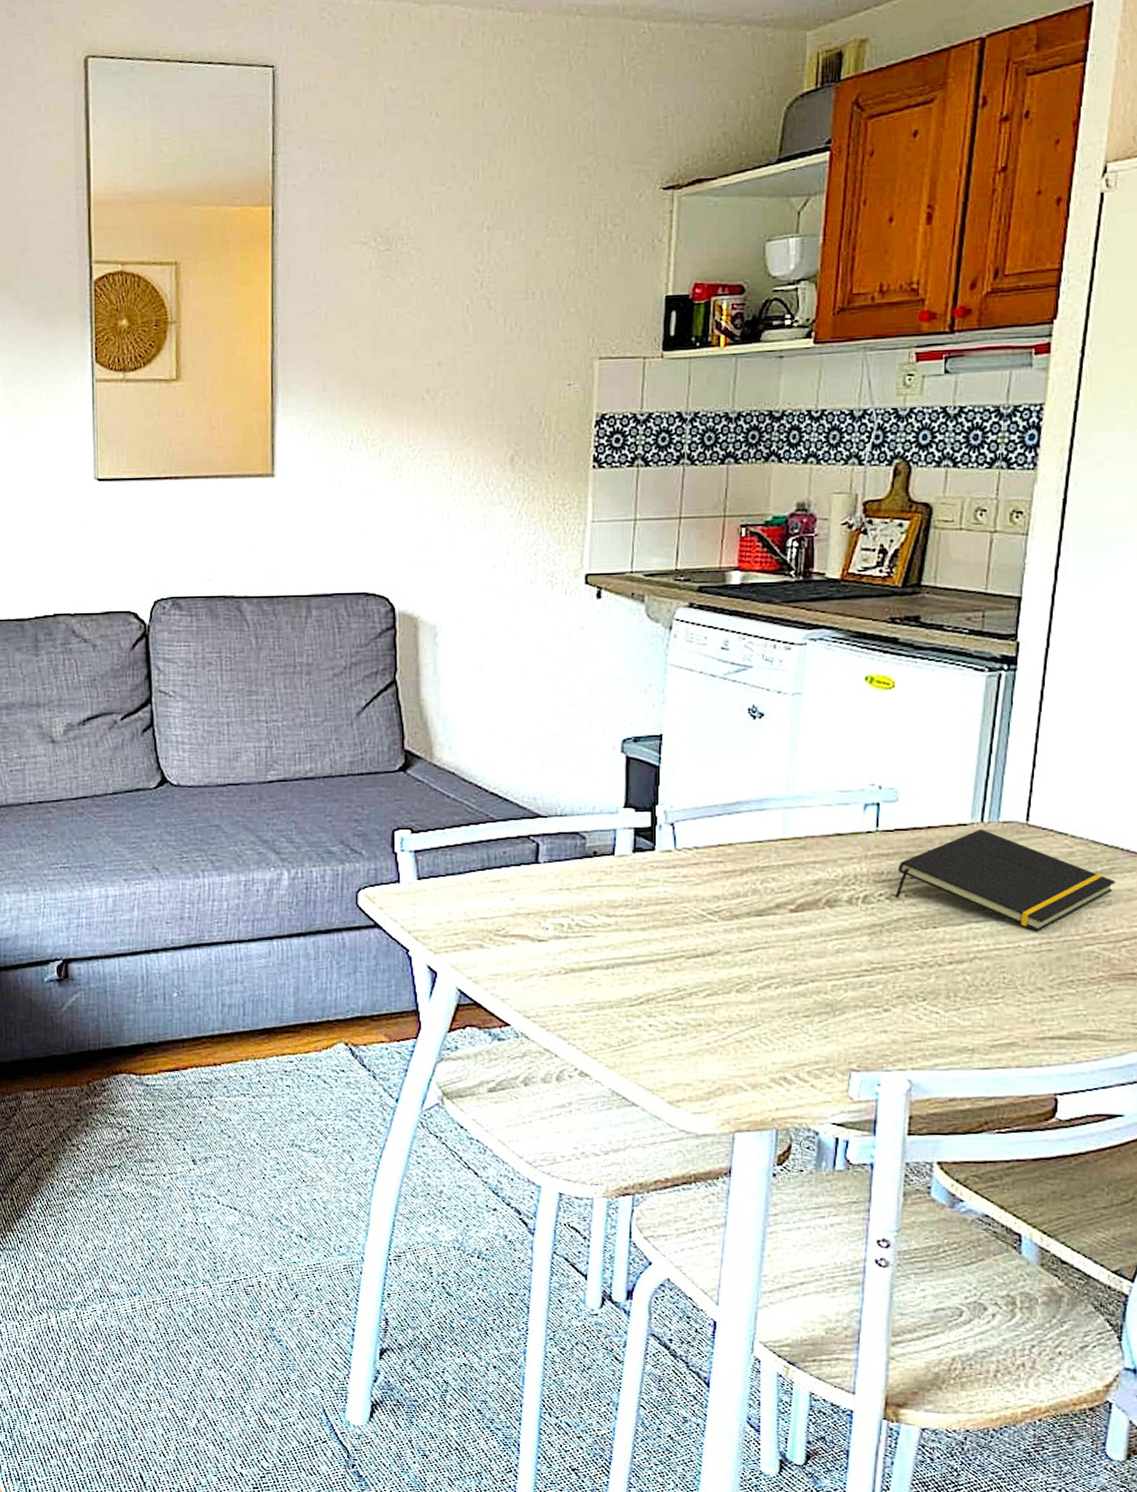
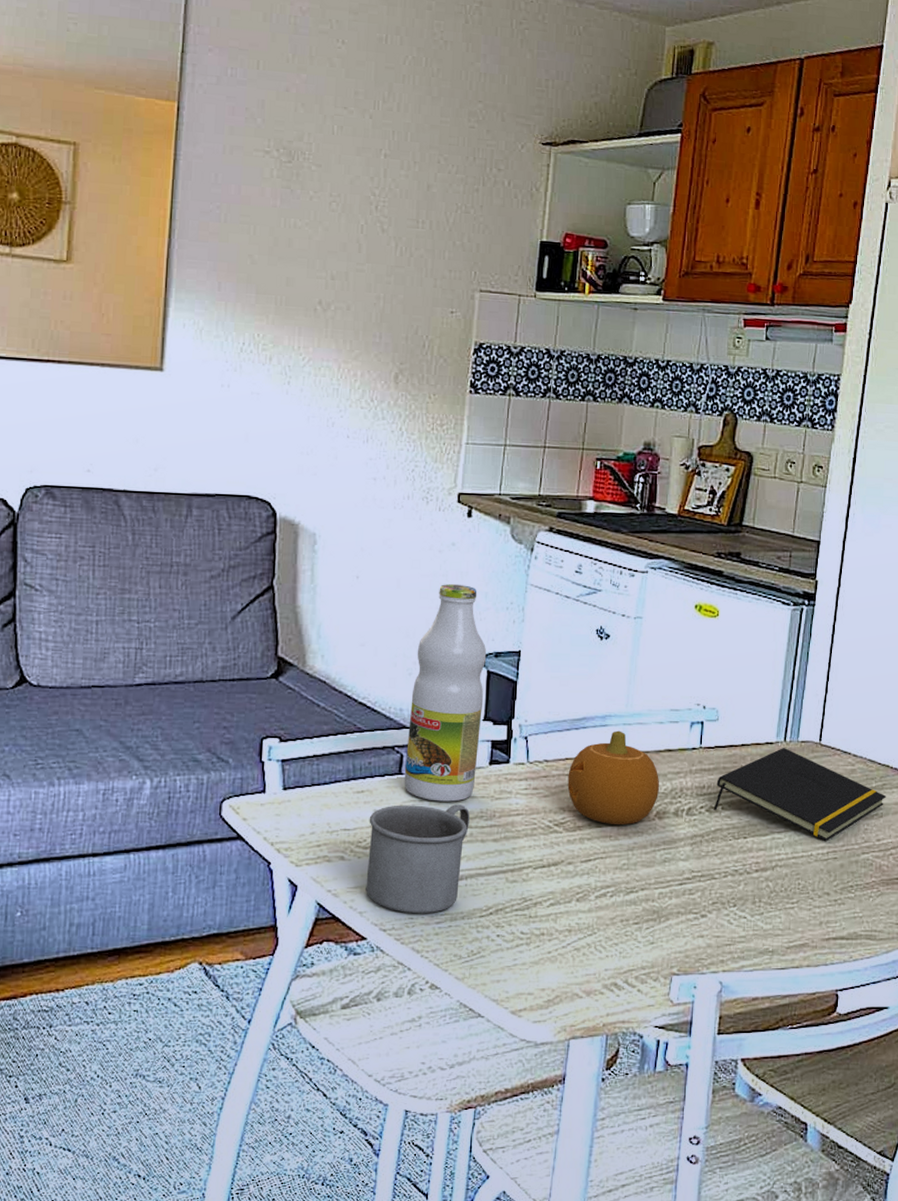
mug: none [506,893,613,1002] -> present [366,804,470,914]
bottle: none [541,669,625,891] -> present [404,584,487,802]
fruit: none [721,814,829,913] -> present [567,730,660,825]

